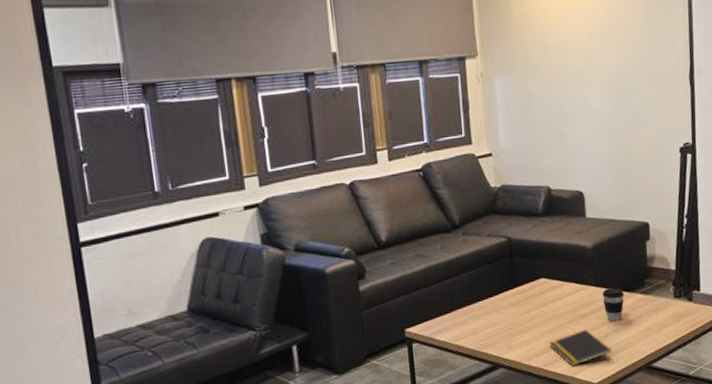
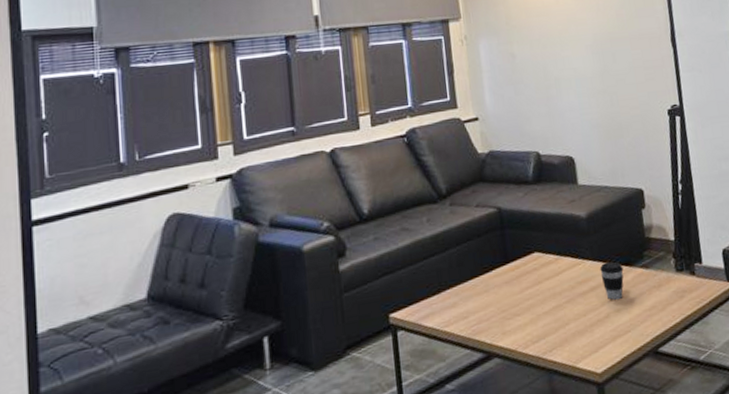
notepad: present [549,329,612,367] -> none [546,309,614,354]

